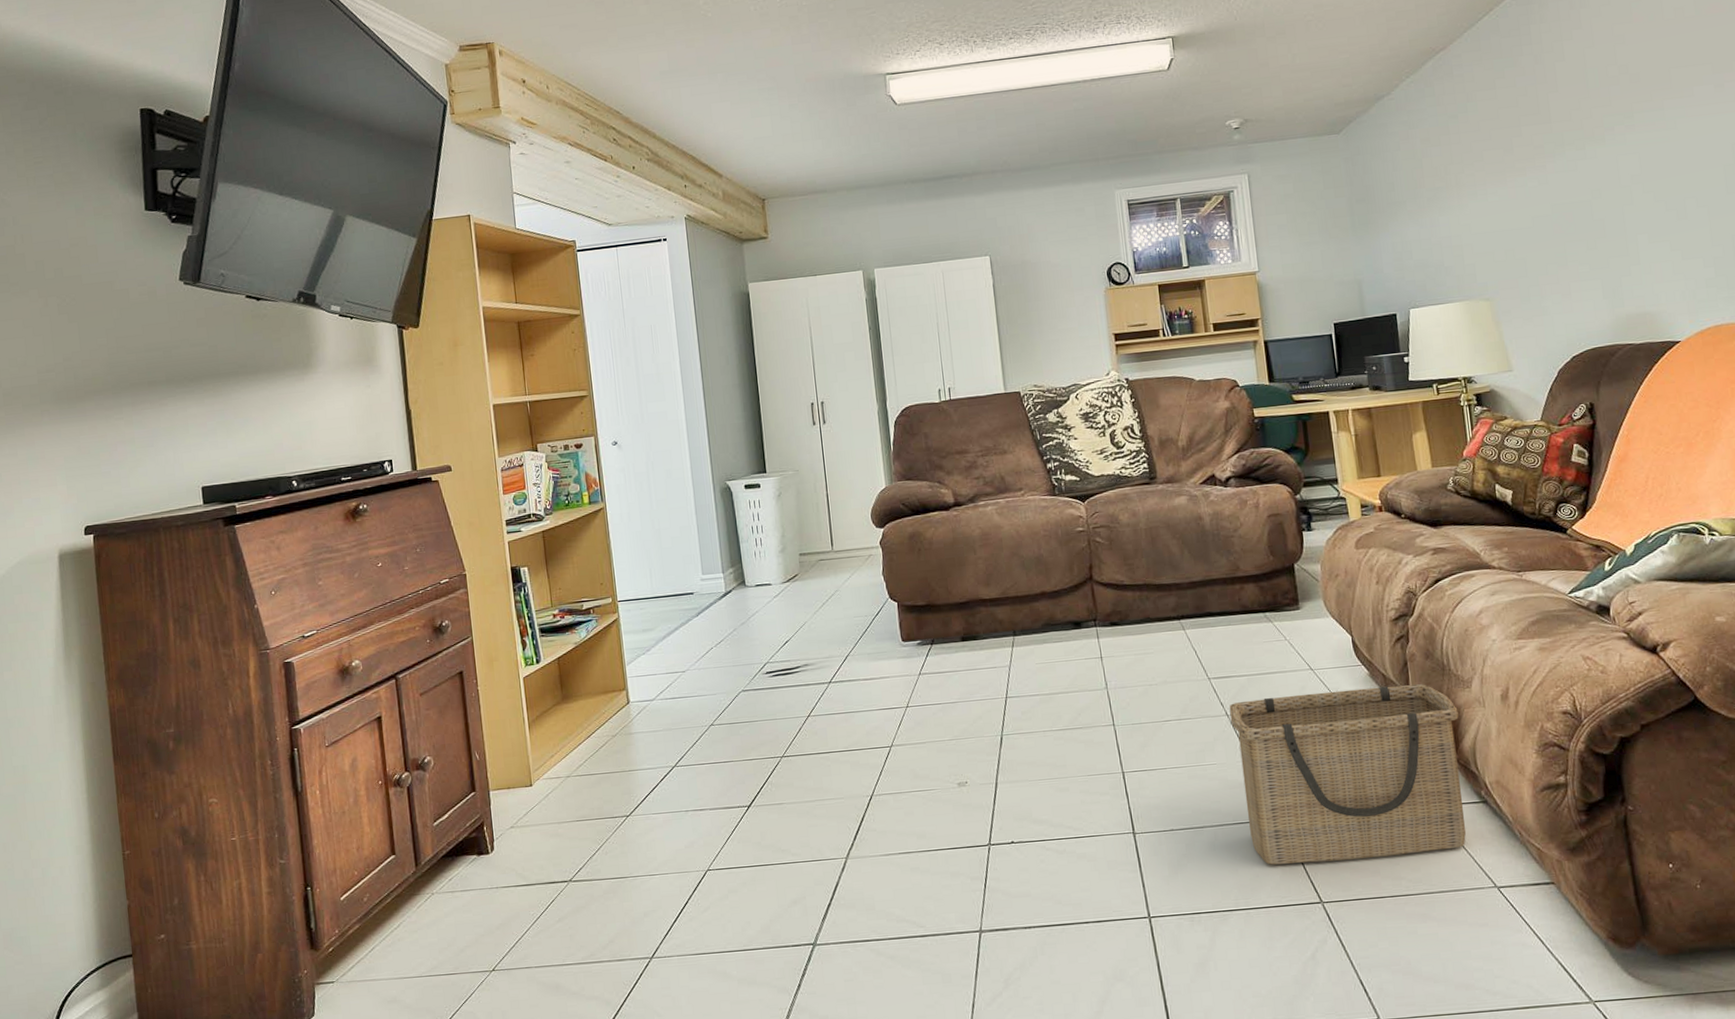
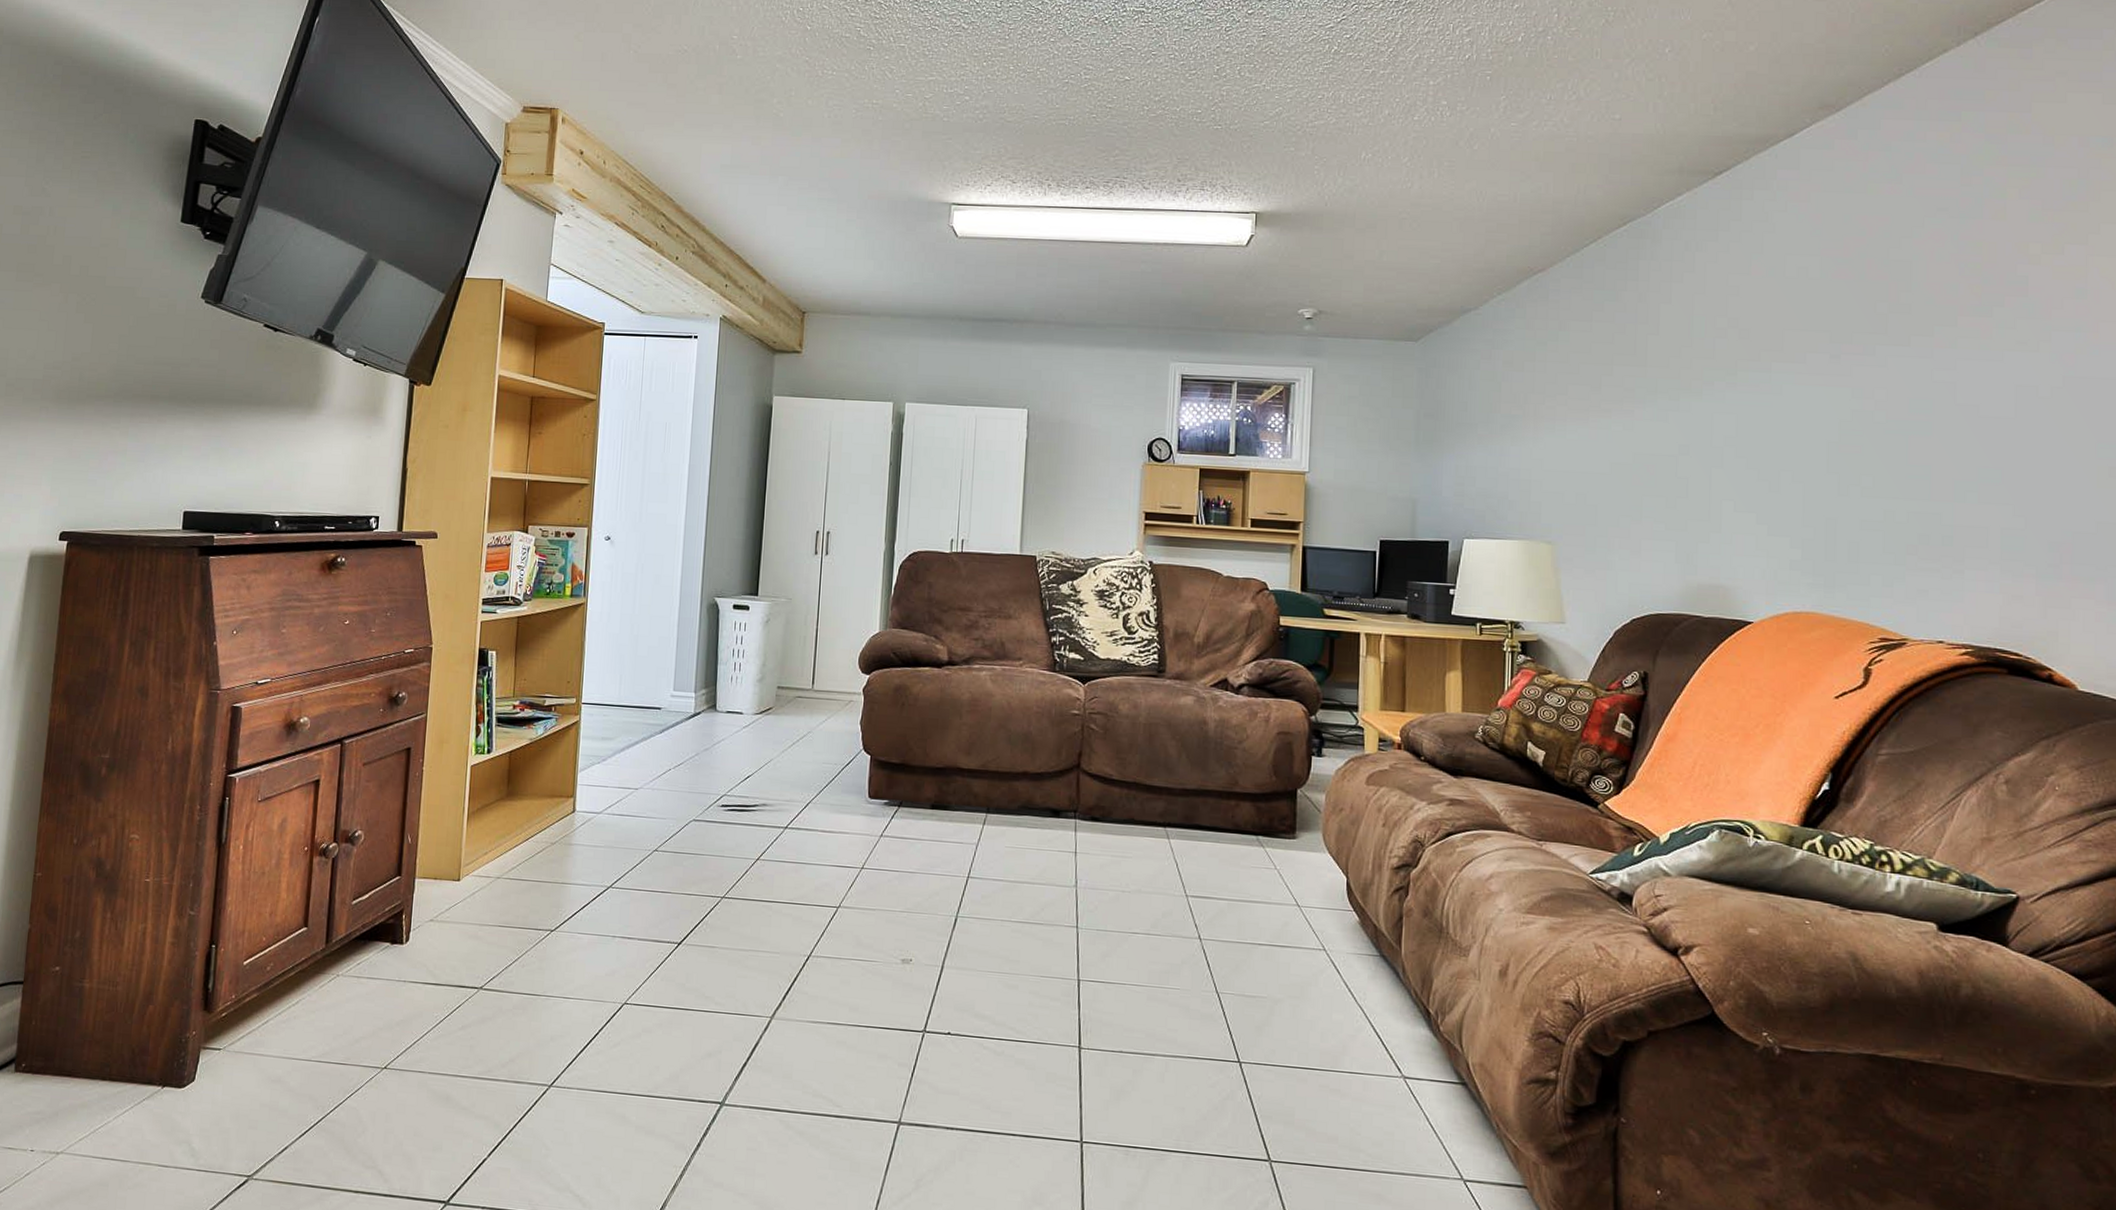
basket: present [1229,684,1467,865] -> none [1202,926,1450,1129]

